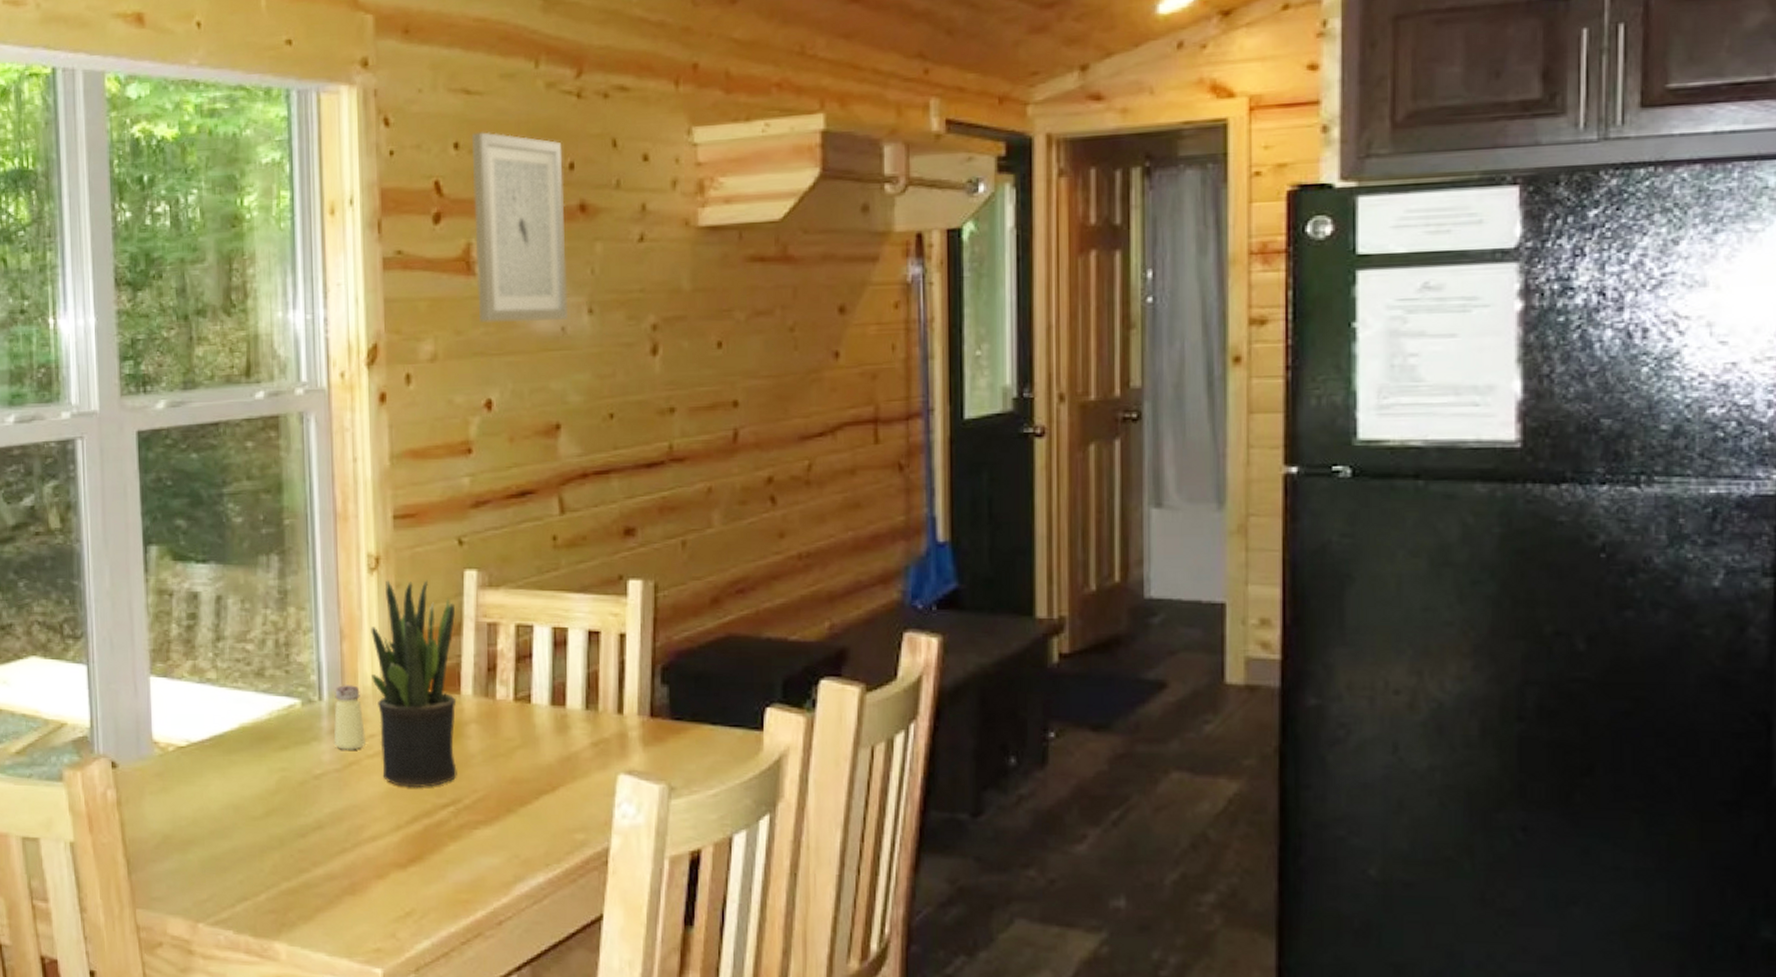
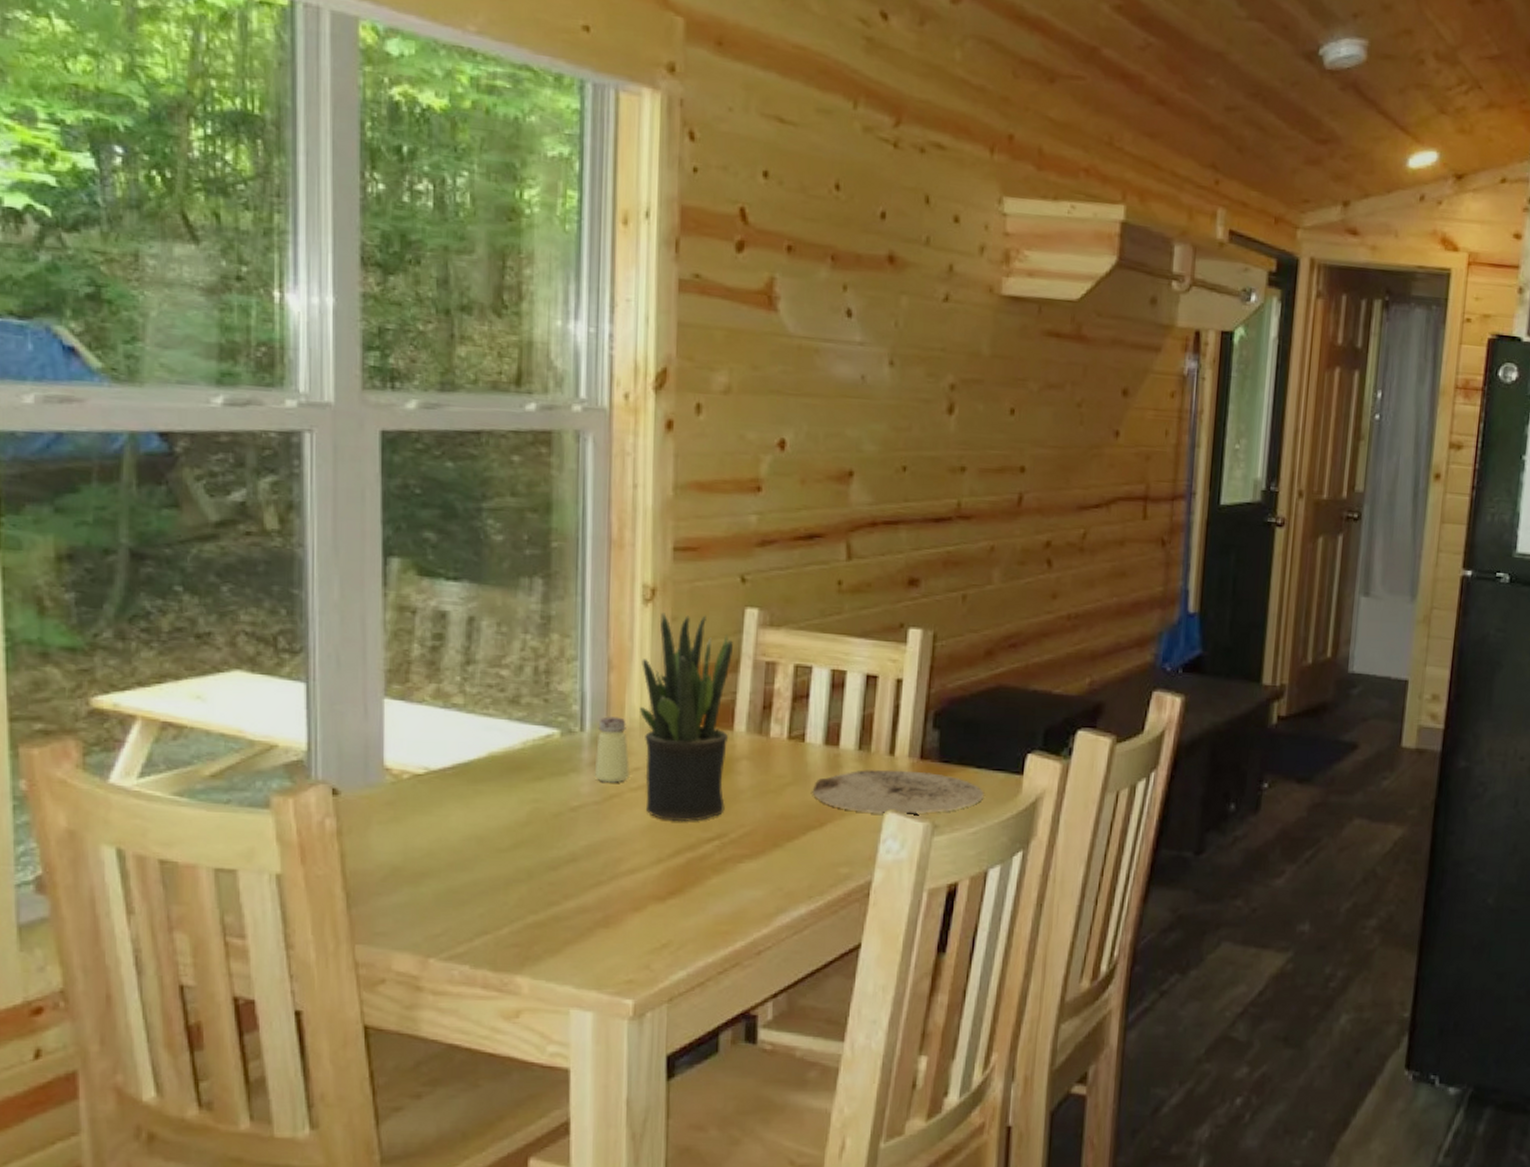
wall art: present [471,131,569,323] -> none [777,164,875,368]
plate: none [542,729,722,777] -> present [812,770,984,815]

